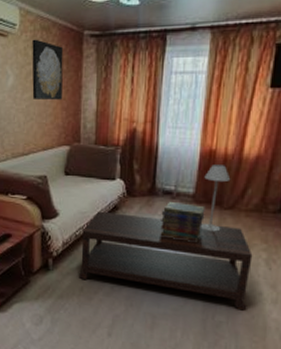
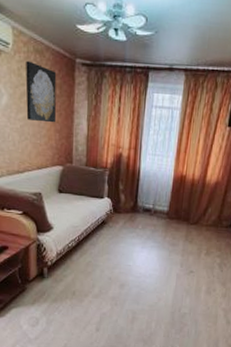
coffee table: present [79,211,253,311] -> none [71,225,210,304]
book stack: present [160,201,205,244] -> none [140,217,176,252]
table lamp: present [199,165,231,232] -> none [171,188,196,243]

